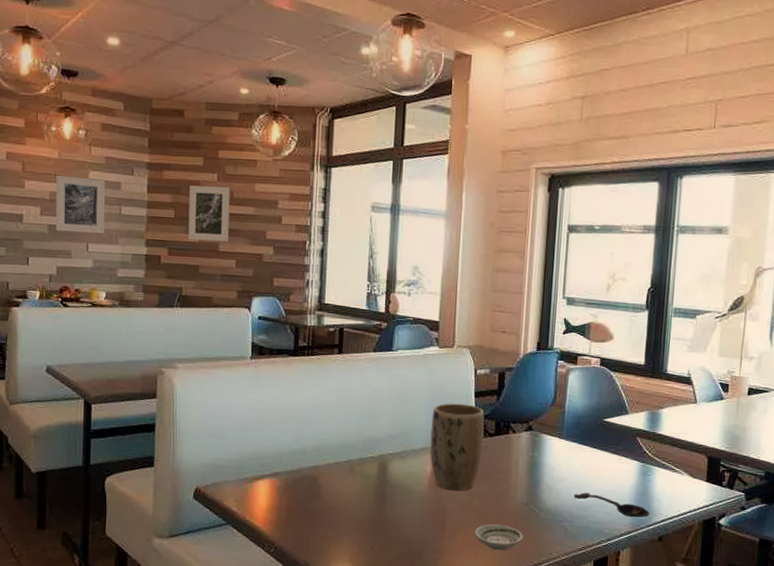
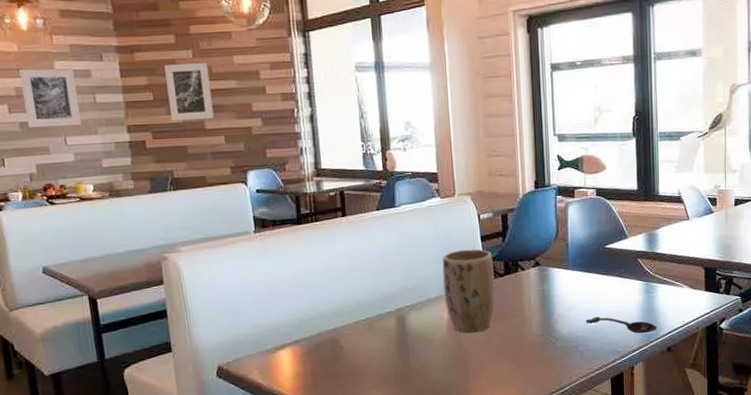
saucer: present [474,524,523,551] -> none [497,357,543,383]

